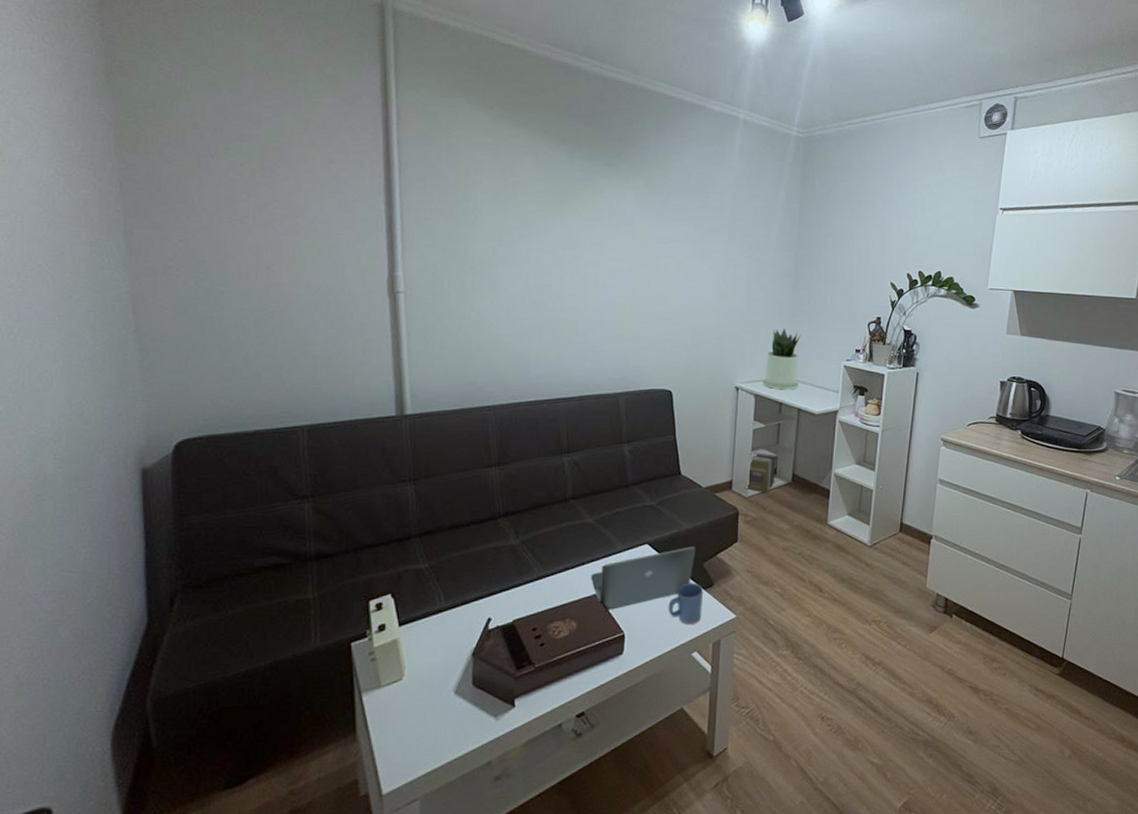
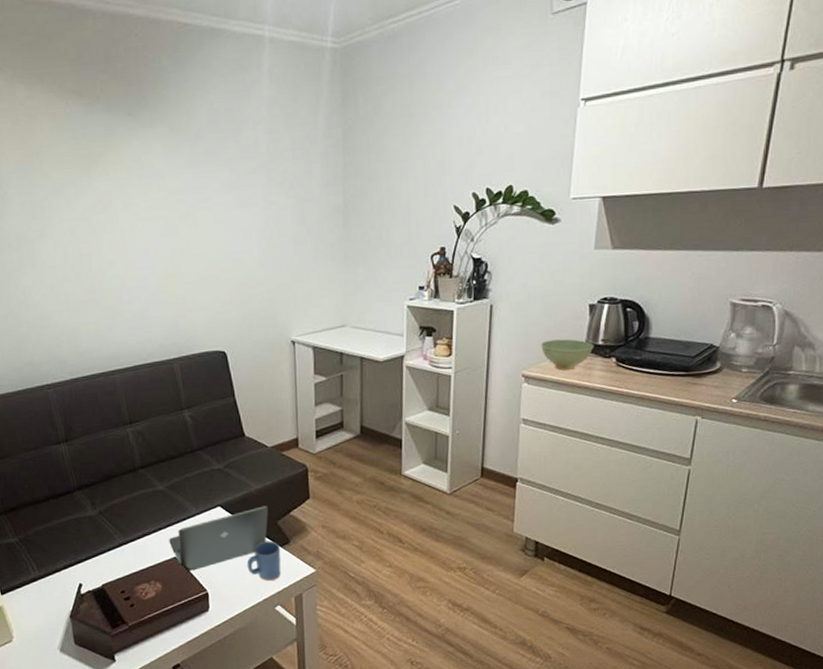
books: present [744,453,776,493] -> none [311,407,342,448]
planter: present [761,329,801,390] -> none [318,273,360,339]
bowl: none [958,409,1003,438] -> present [540,339,594,370]

